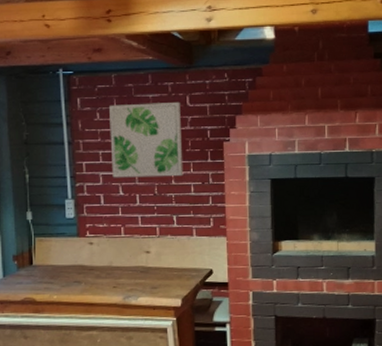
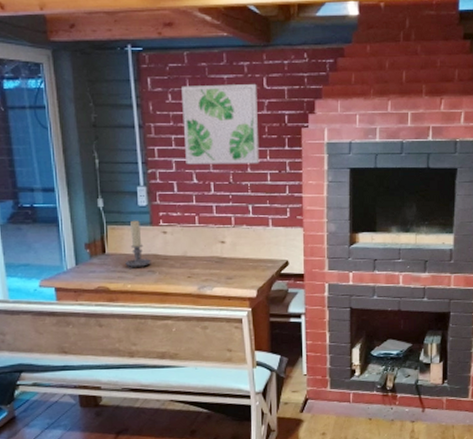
candle holder: none [52,232,77,279] -> present [125,220,151,268]

